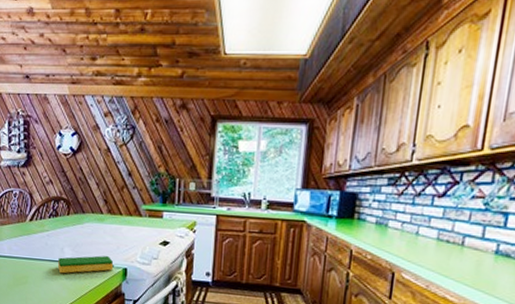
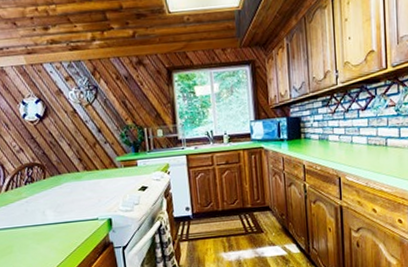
dish sponge: present [58,255,114,274] -> none [41,210,99,236]

